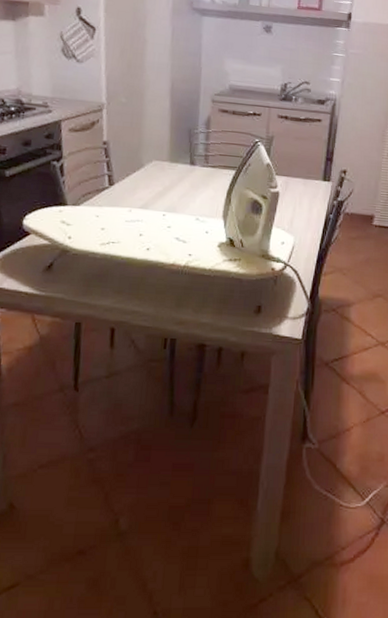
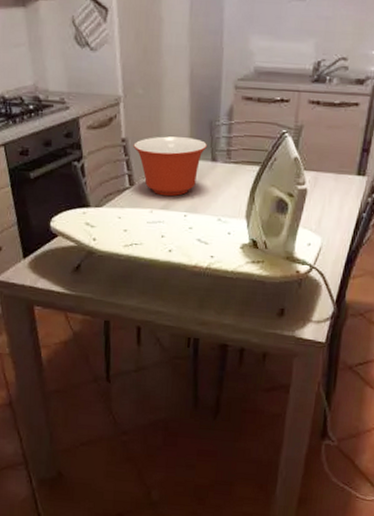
mixing bowl: none [114,140,186,197] -> present [133,136,207,197]

